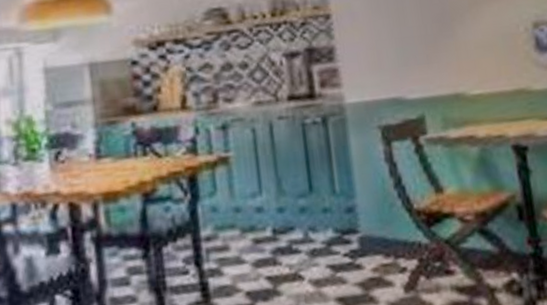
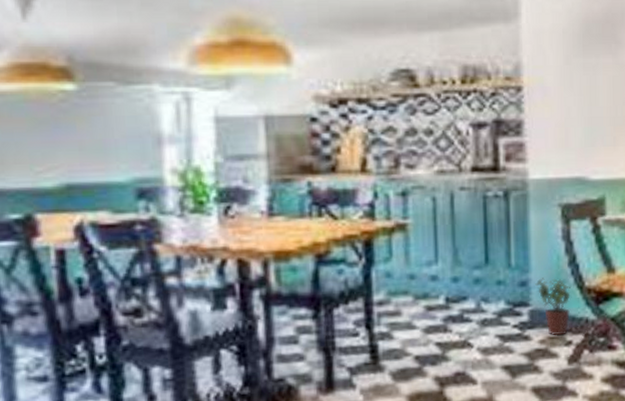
potted plant: none [362,202,402,264] -> present [535,278,572,336]

